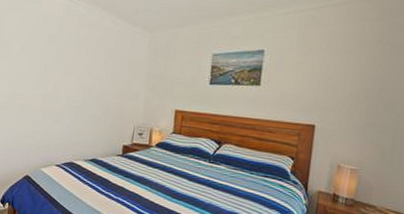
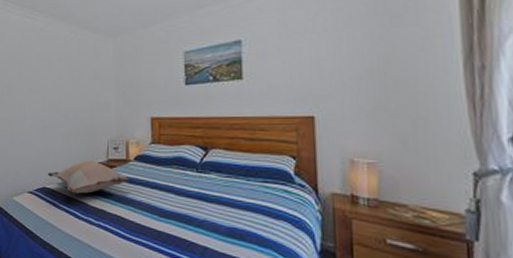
decorative pillow: none [75,142,149,172] -> present [48,161,129,194]

